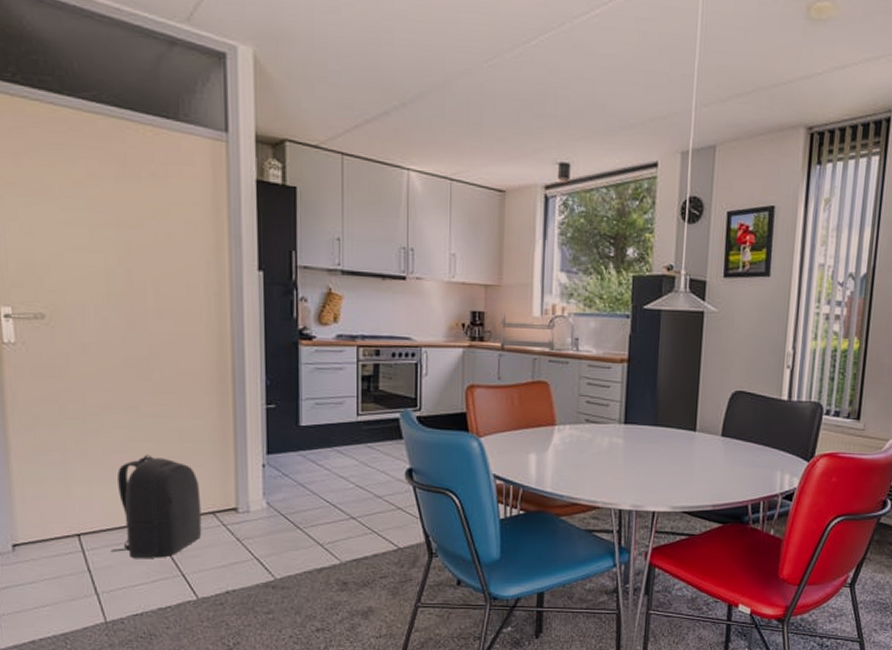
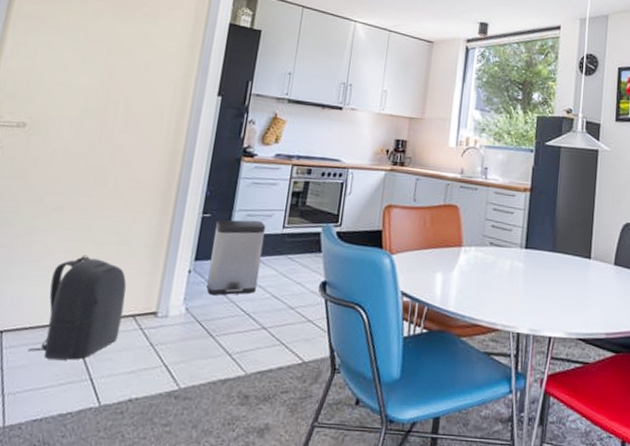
pedal bin: none [282,408,339,488] -> present [206,219,266,296]
dish rack: present [500,312,556,350] -> none [418,142,469,177]

